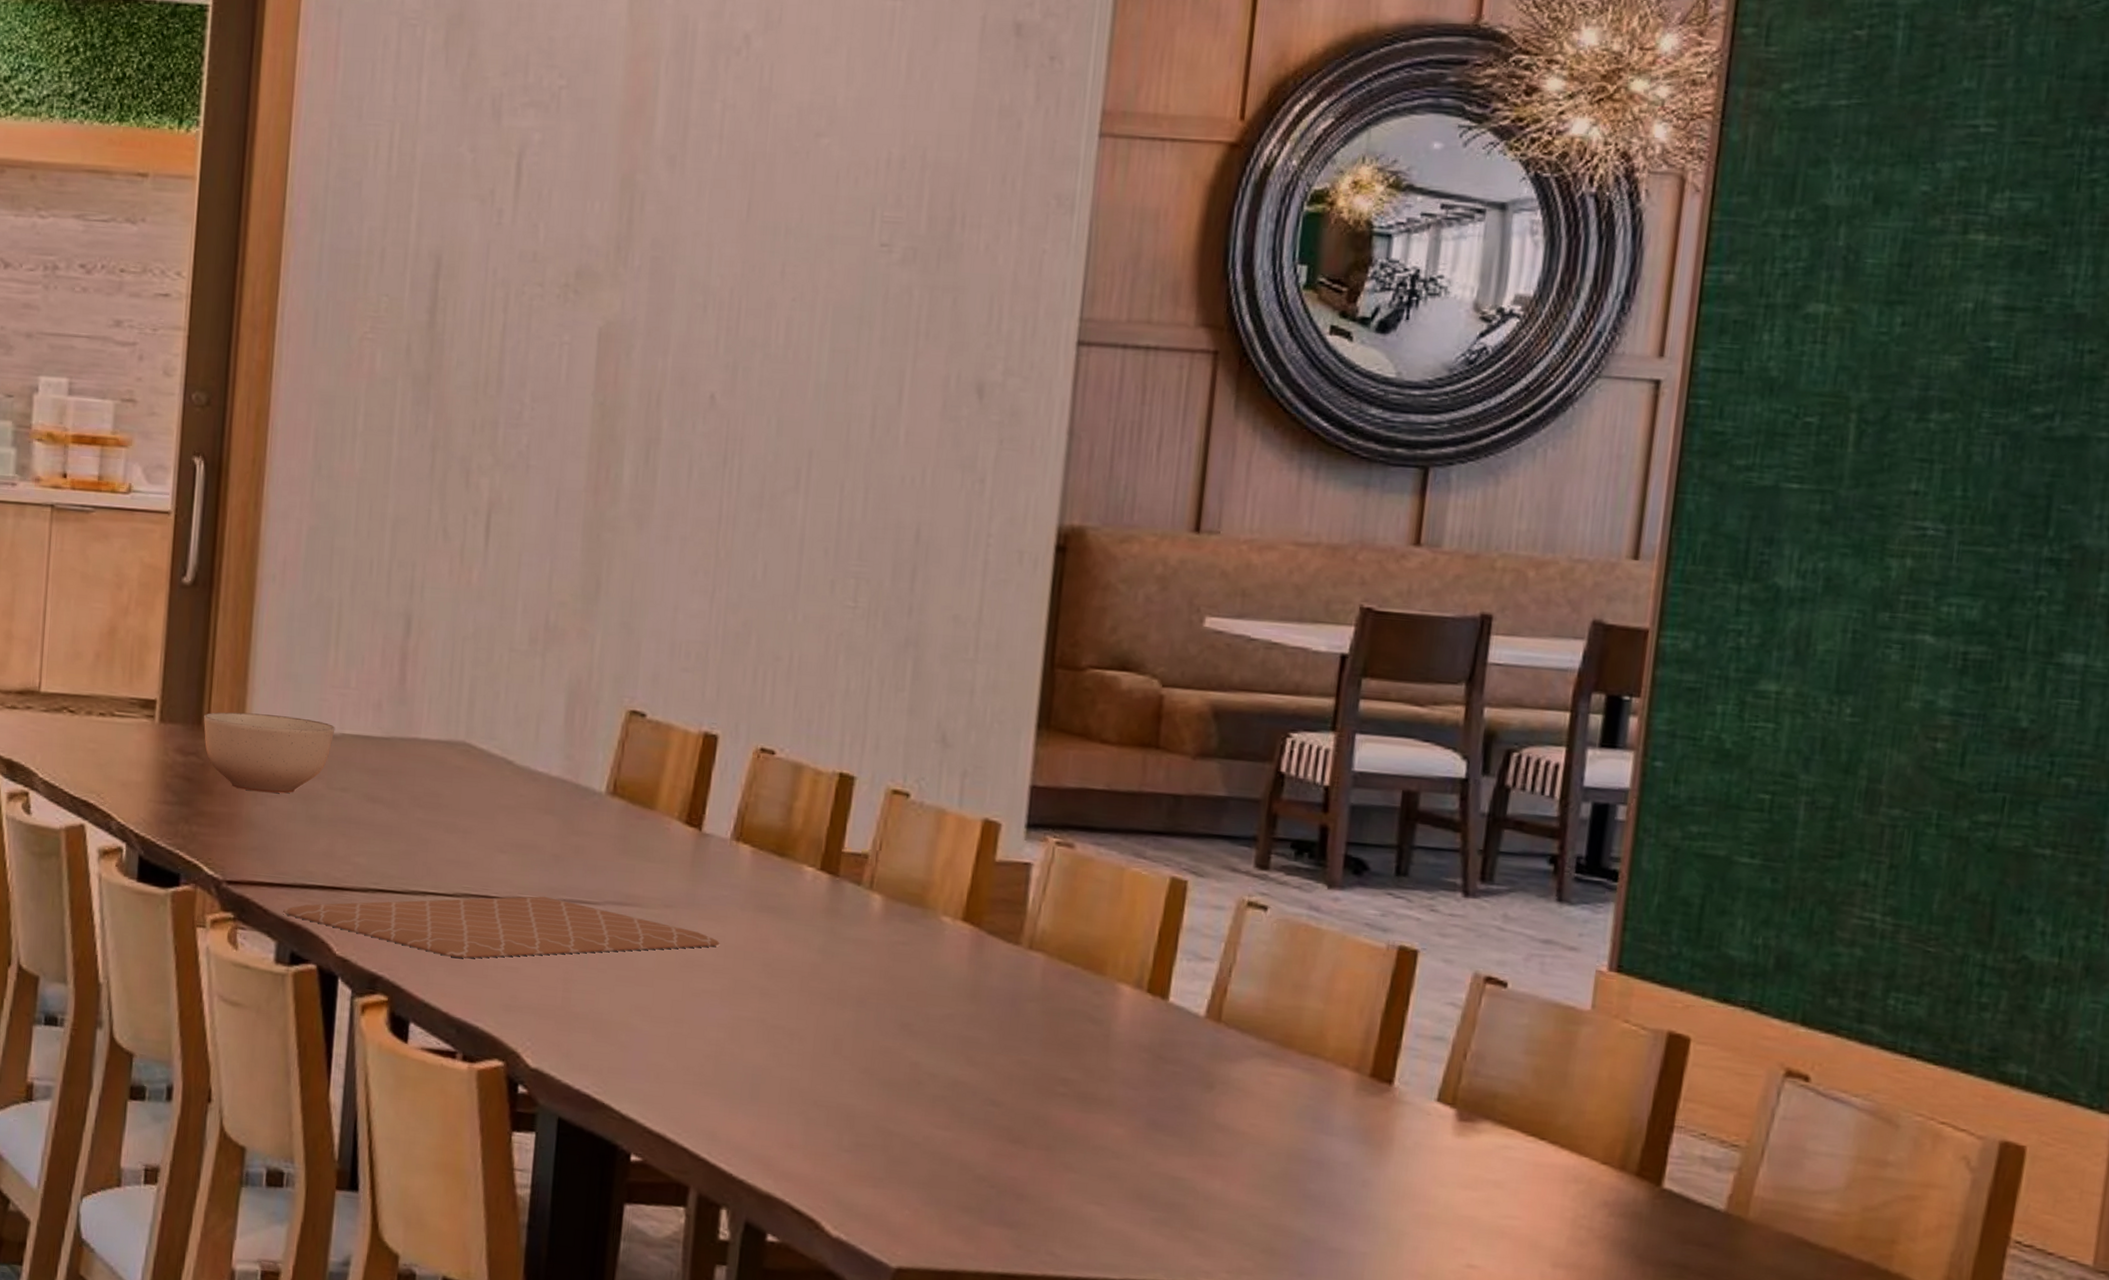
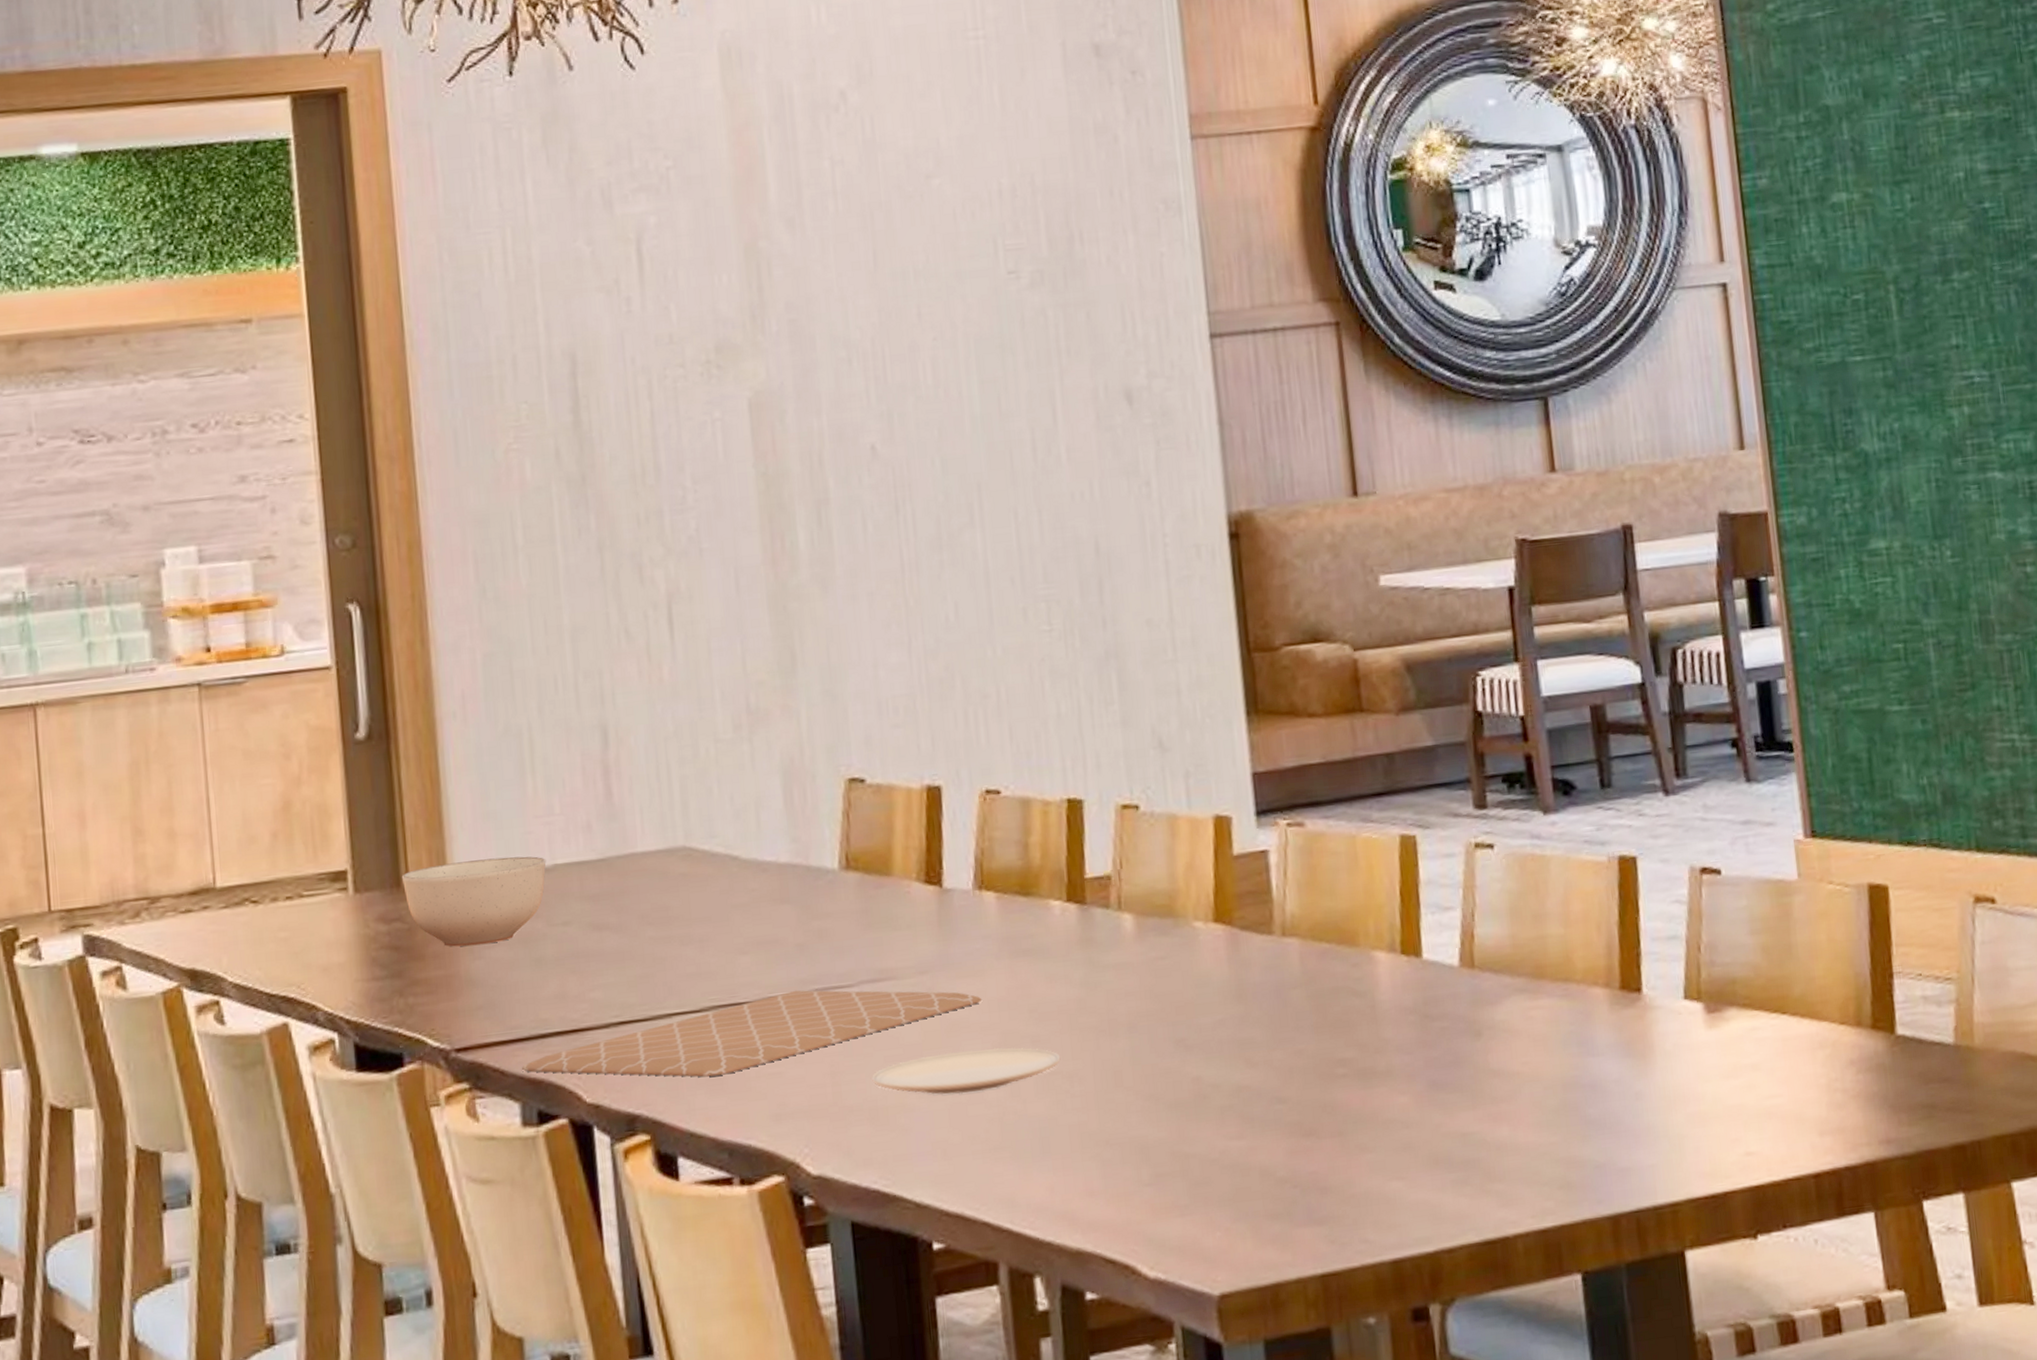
plate: none [601,984,786,1029] -> present [872,1048,1061,1094]

